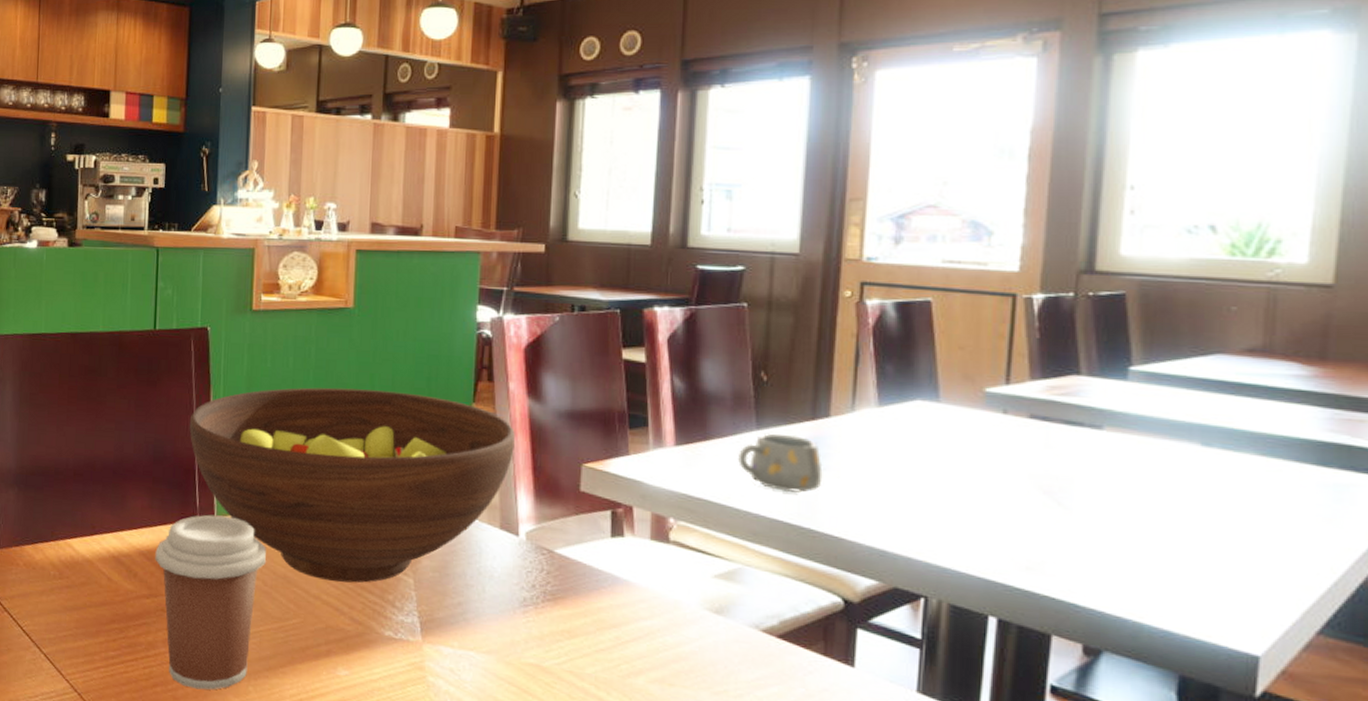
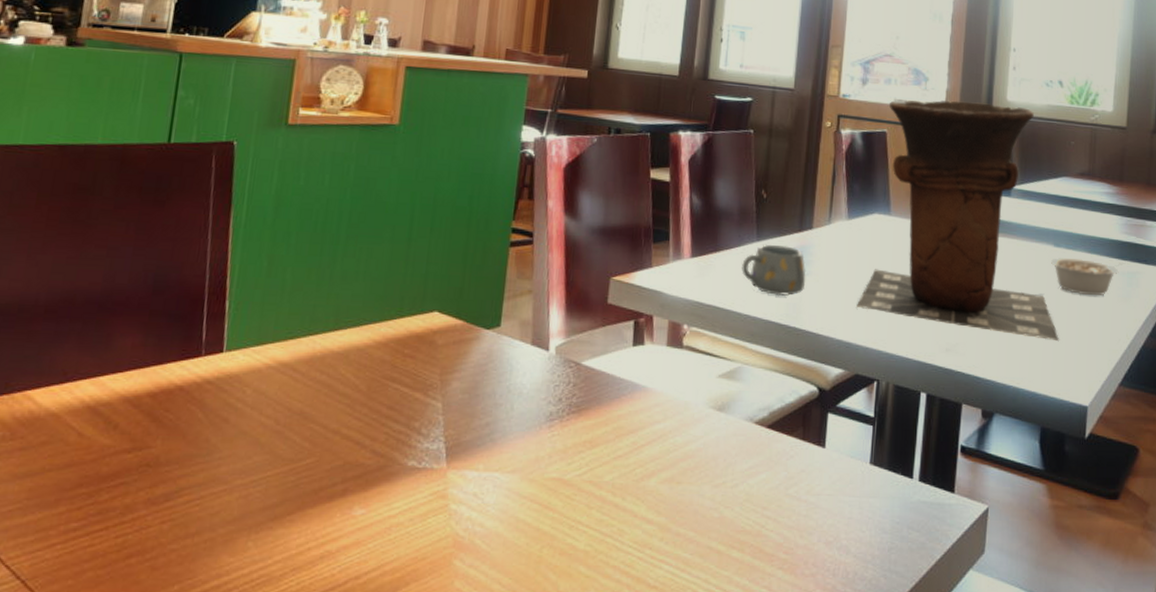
coffee cup: present [155,514,266,690] -> none [143,349,282,554]
fruit bowl: present [189,387,515,583] -> none [201,206,551,413]
vase: none [893,258,1210,570] -> present [857,100,1059,342]
legume: none [1194,459,1333,514] -> present [1050,257,1127,296]

